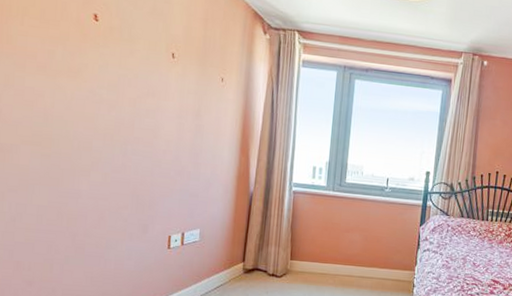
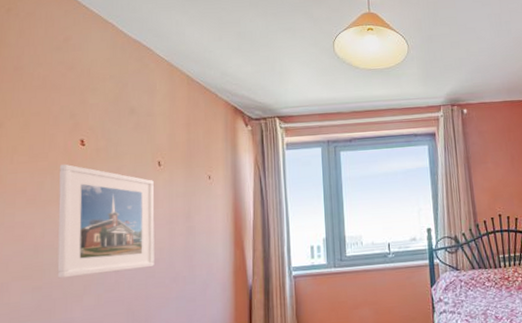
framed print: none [65,36,166,157] -> present [57,164,155,279]

